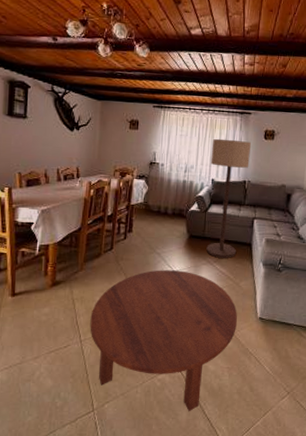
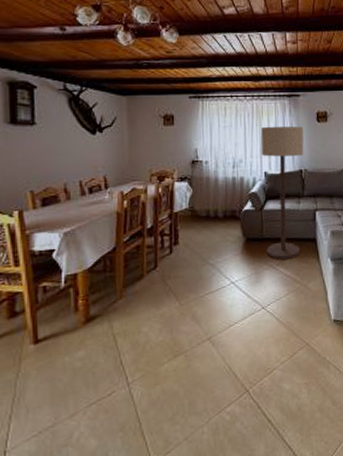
coffee table: present [90,270,237,411] -> none [137,280,310,443]

